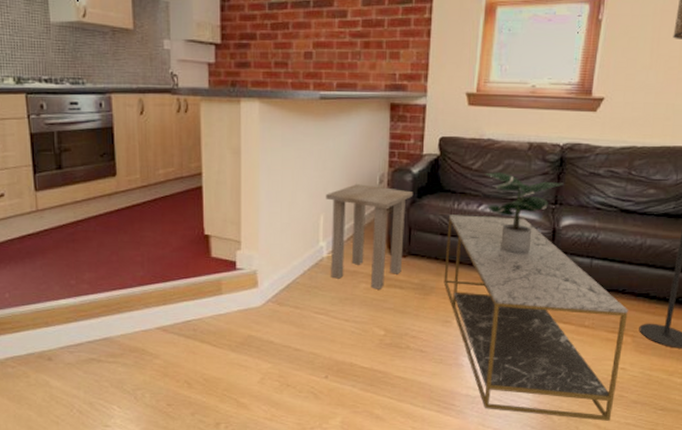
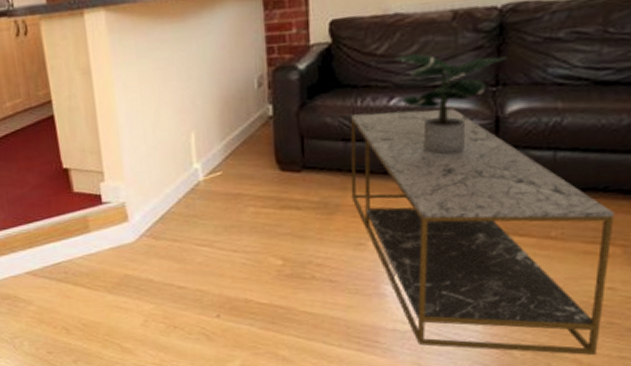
side table: present [325,184,414,289] -> none [193,90,303,213]

